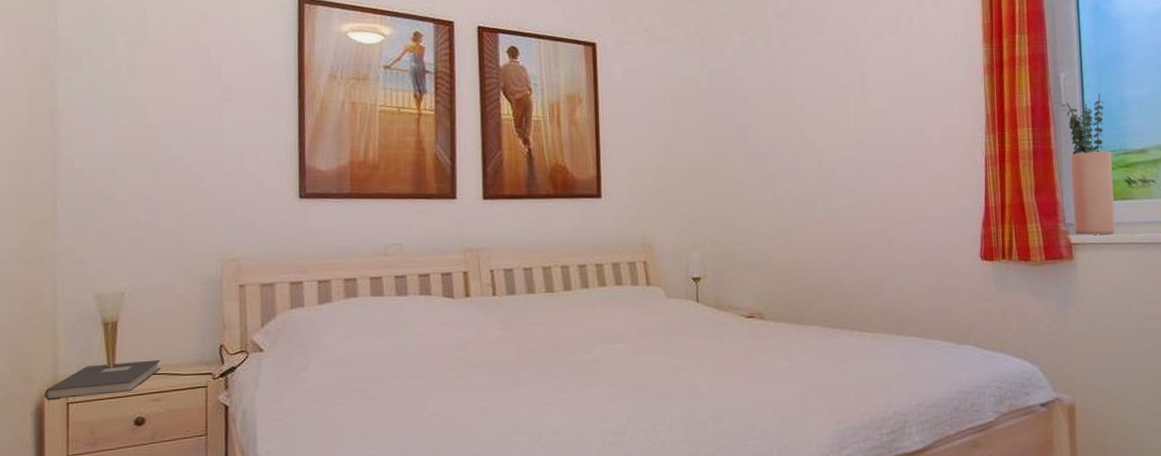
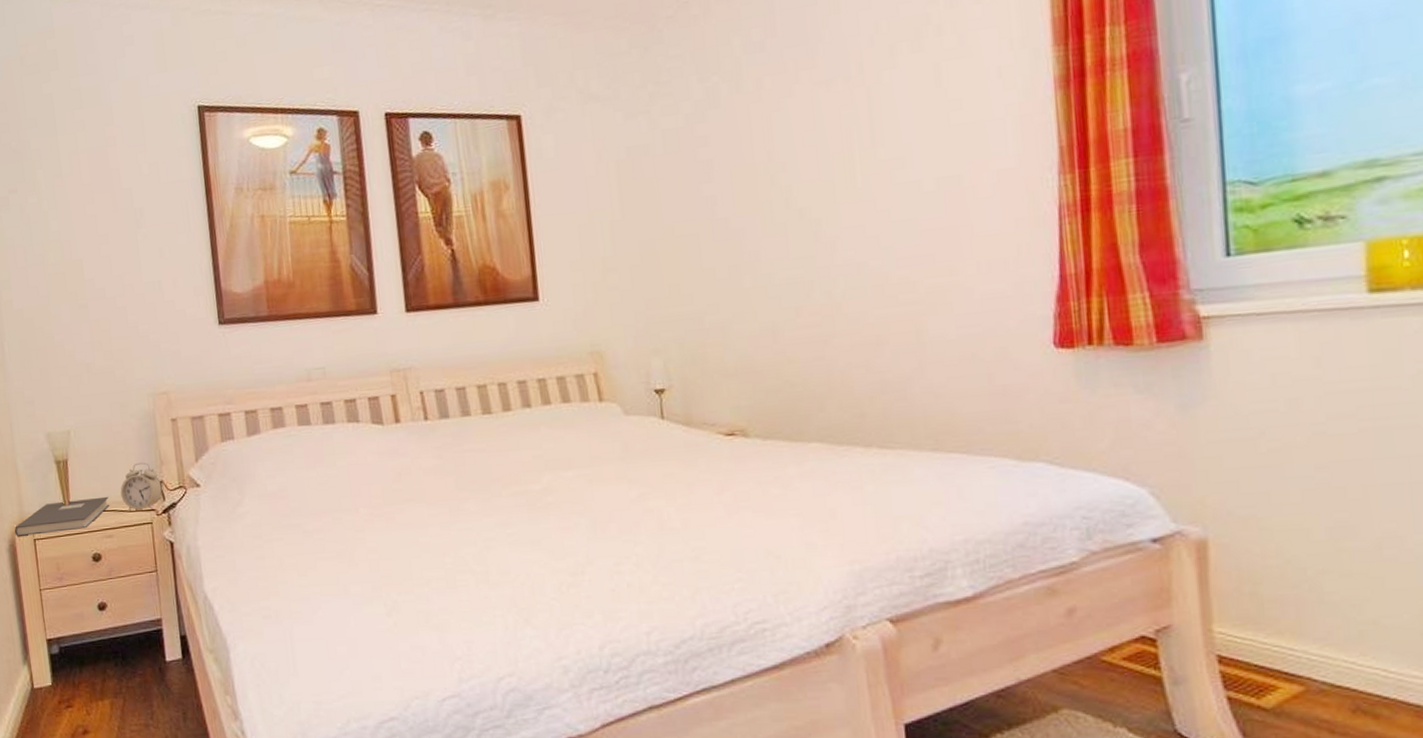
alarm clock: none [174,326,222,373] -> present [120,462,162,510]
vase: present [1066,93,1115,235] -> none [1191,96,1276,305]

